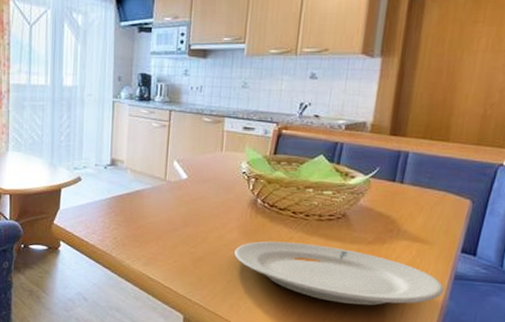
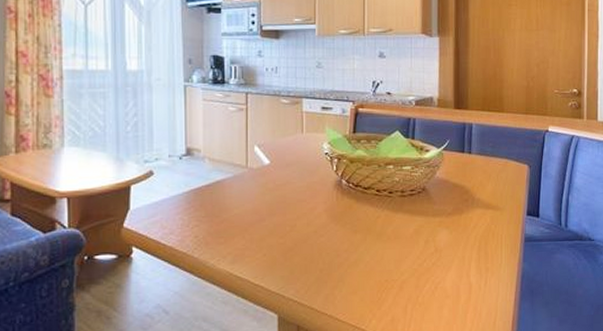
plate: present [234,241,445,306] -> none [325,221,518,279]

